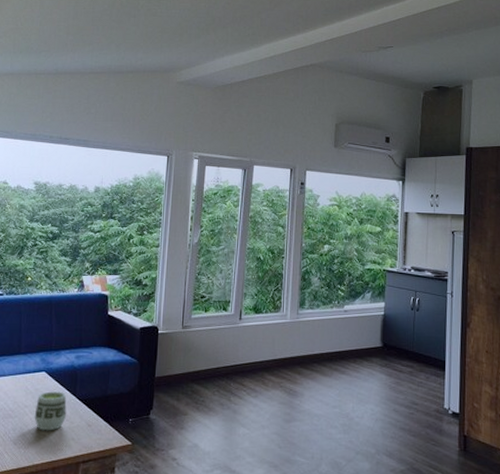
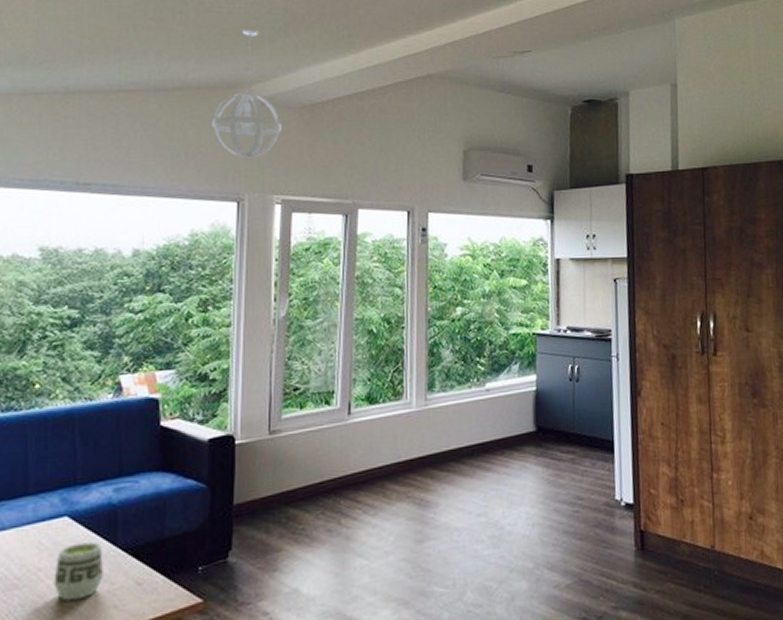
pendant light: none [152,27,201,124] -> present [211,28,281,159]

